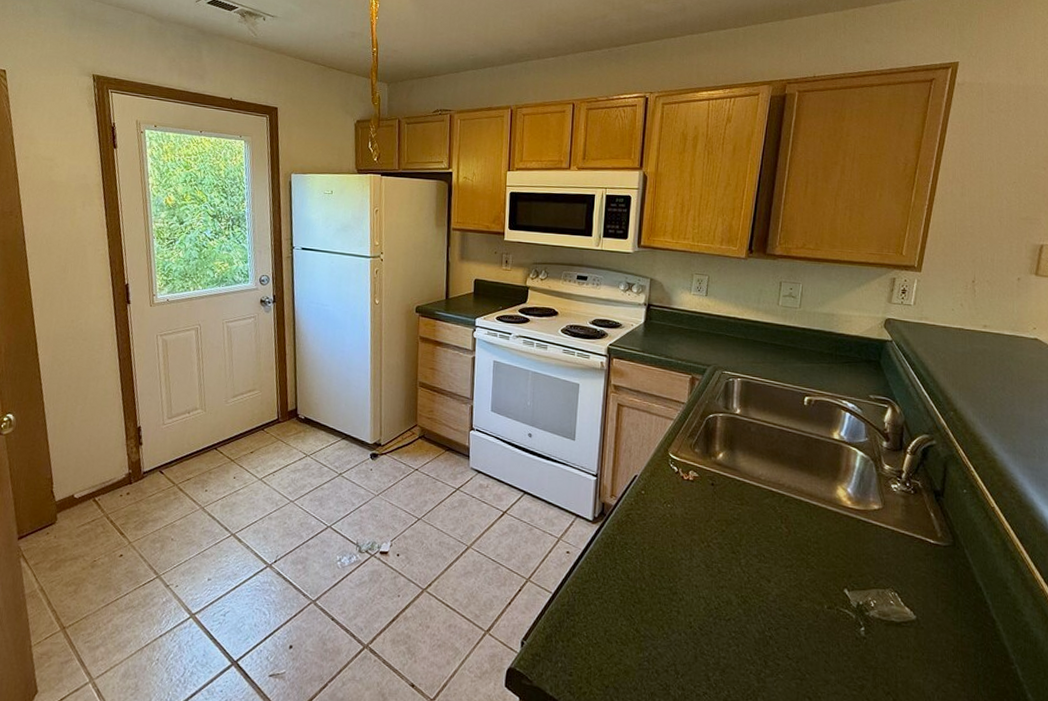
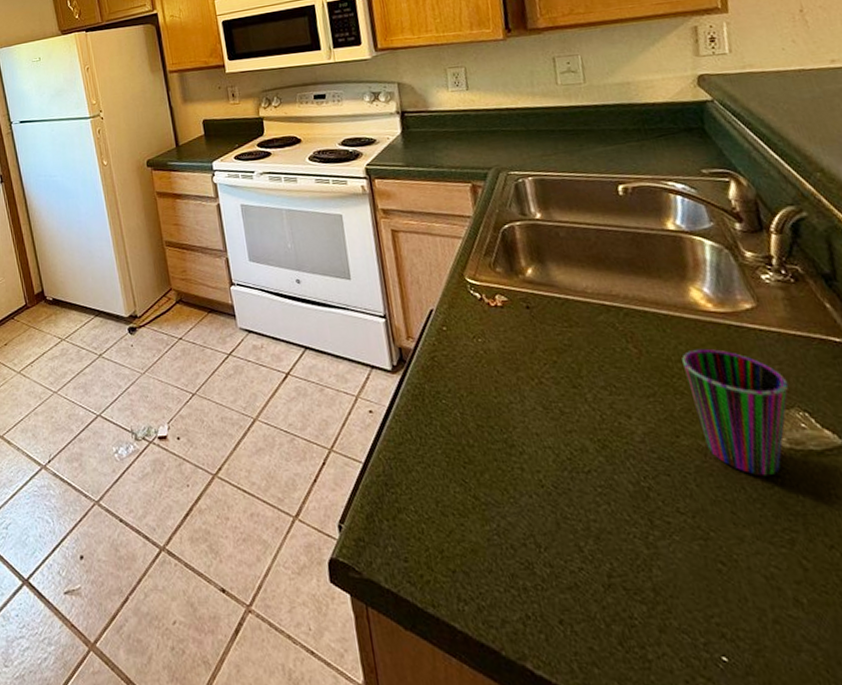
cup: none [818,535,889,637] -> present [682,348,789,477]

